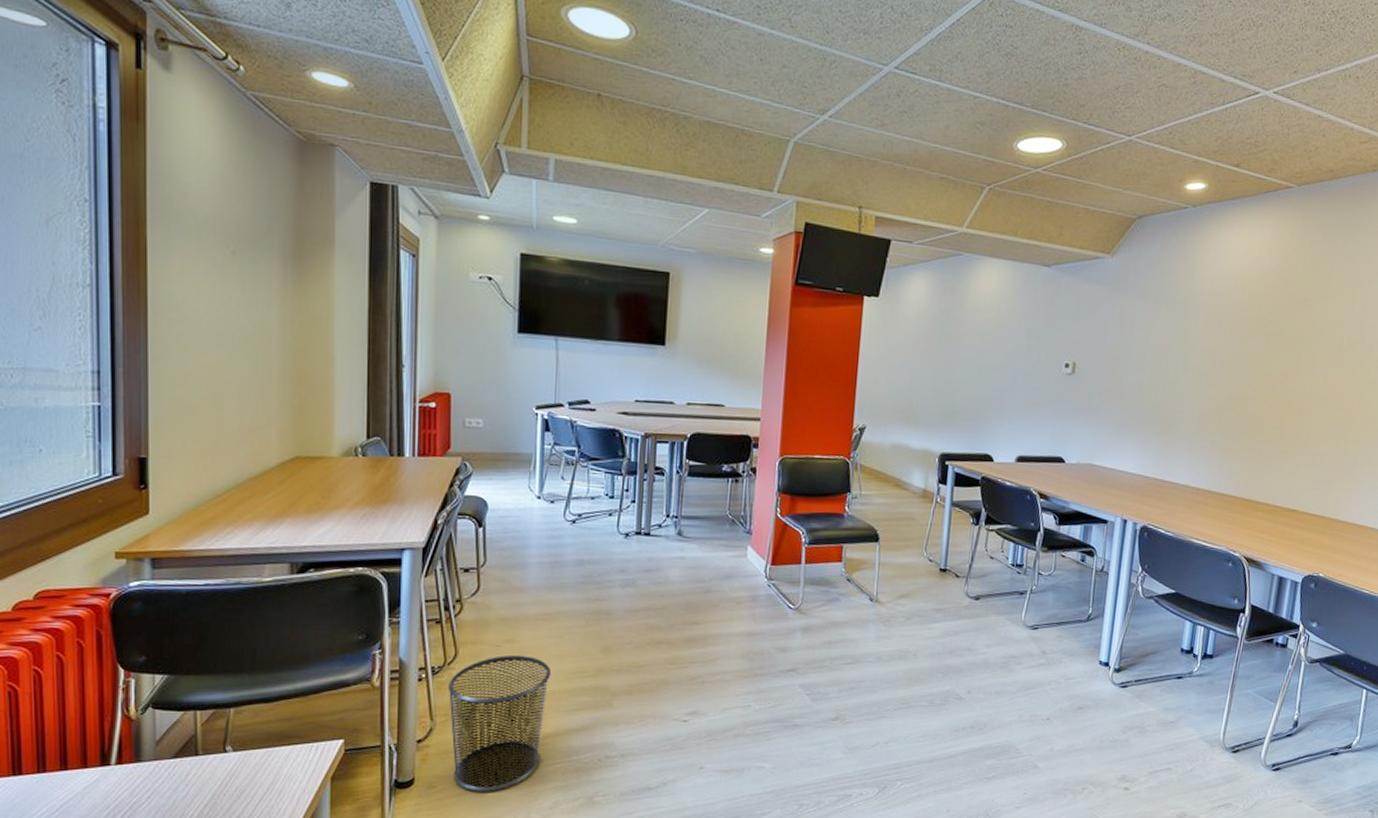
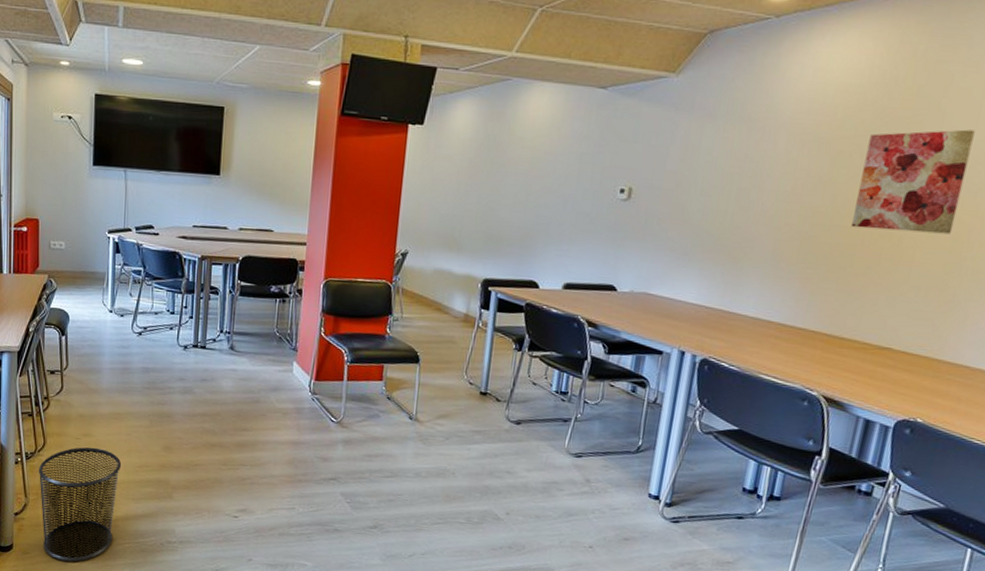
wall art: none [1261,313,1352,406] -> present [851,129,975,235]

